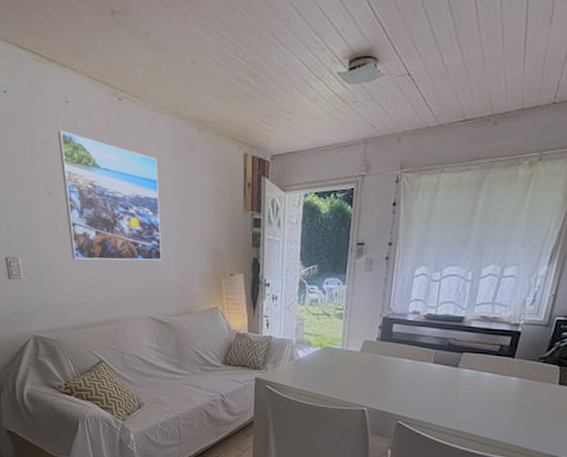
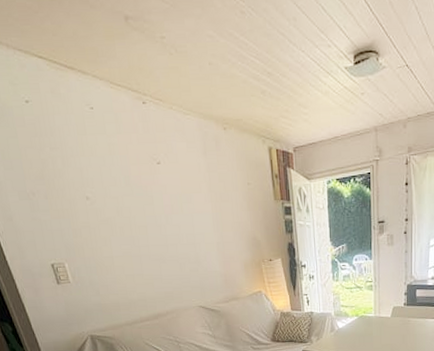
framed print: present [57,130,162,261] -> none [86,137,204,259]

